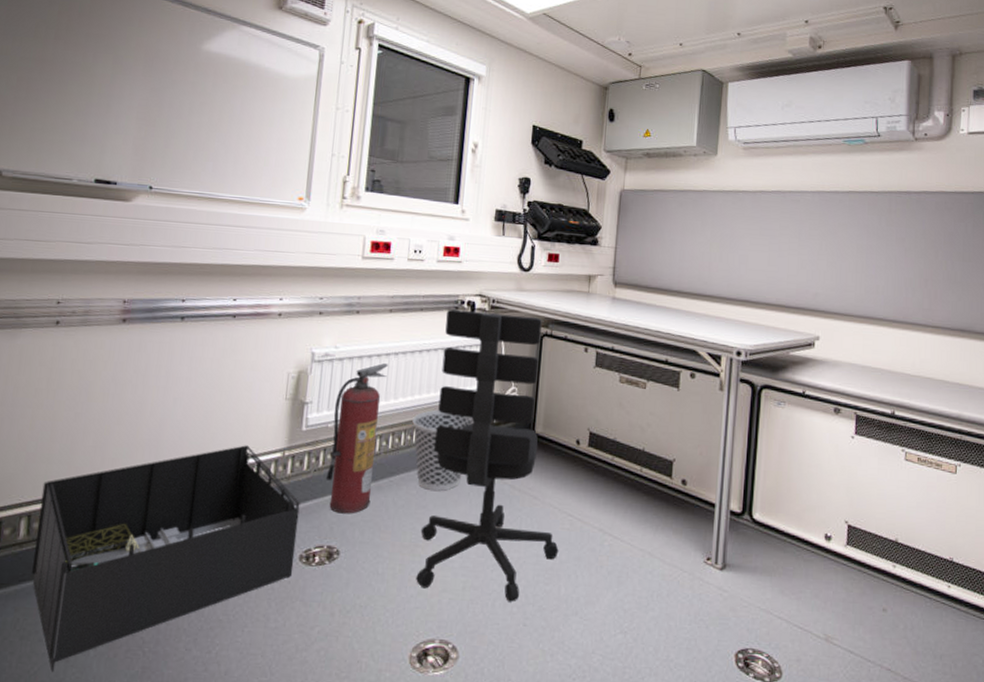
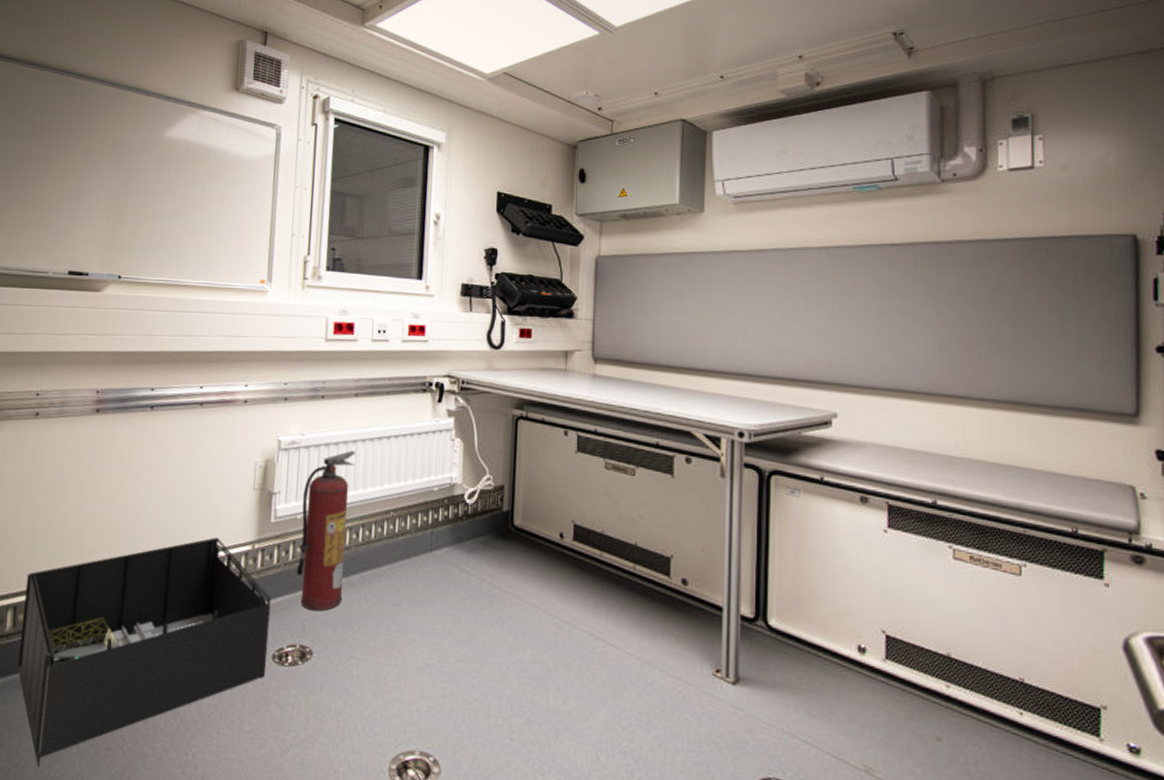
wastebasket: present [412,409,474,491] -> none [383,499,447,588]
office chair: present [416,309,559,602] -> none [392,391,546,713]

